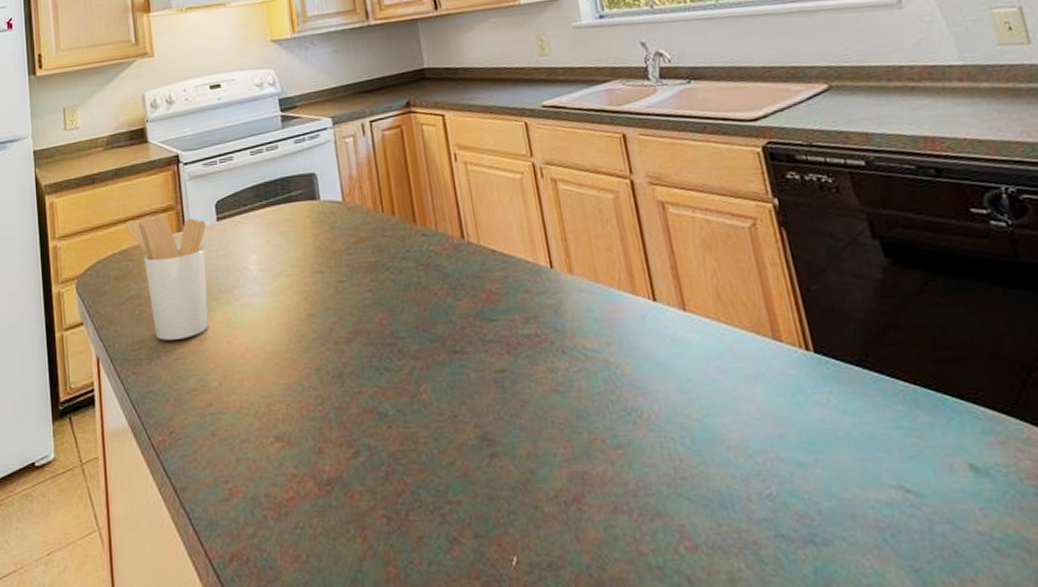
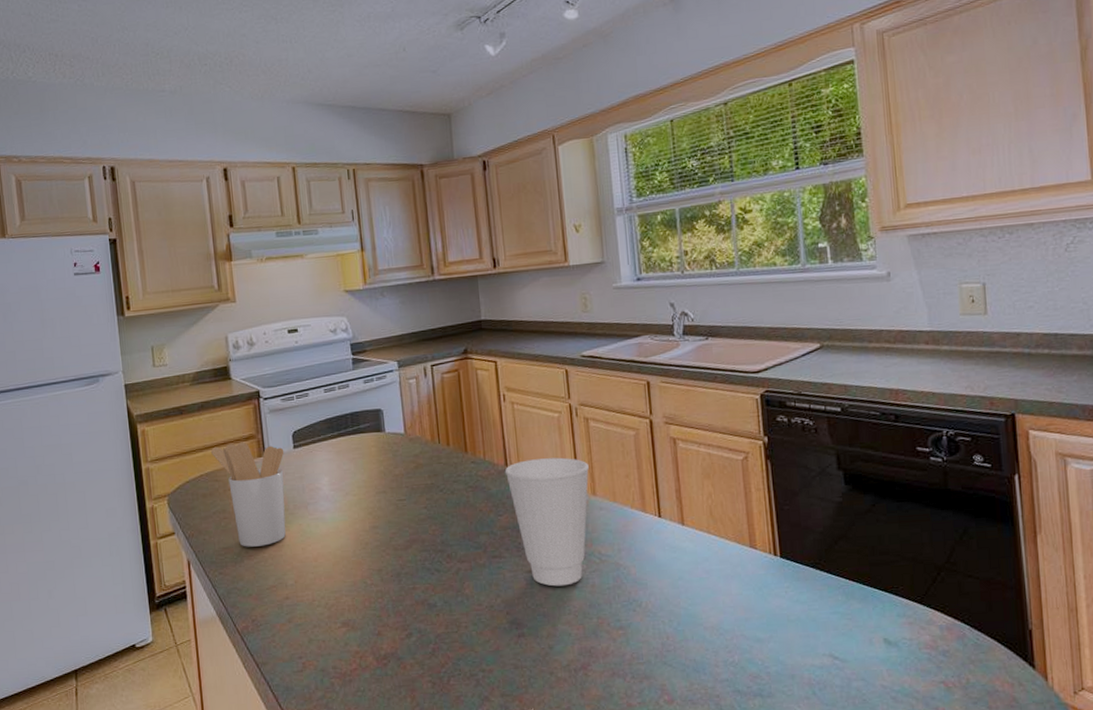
cup: none [461,227,566,391] -> present [504,457,589,587]

